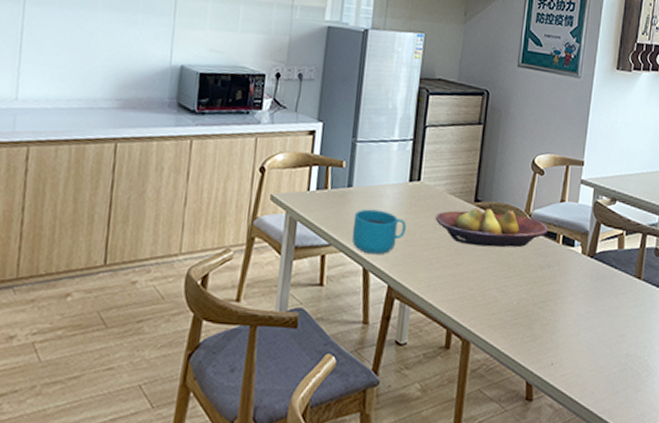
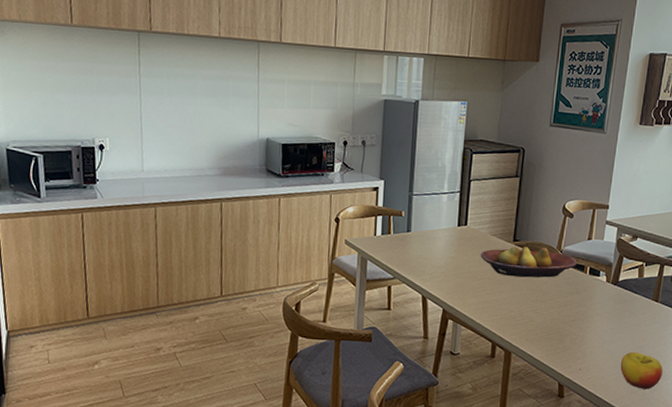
cup: present [351,209,406,255] -> none [412,249,456,285]
apple: none [598,341,648,389] -> present [620,351,663,389]

